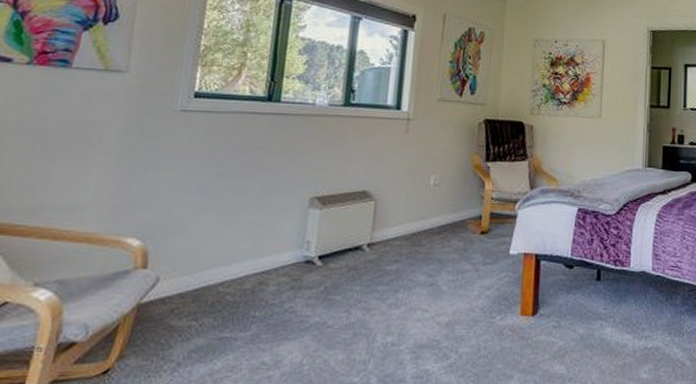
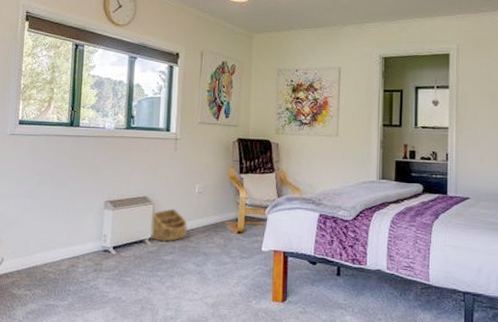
basket: none [369,205,419,248] -> present [150,208,187,242]

